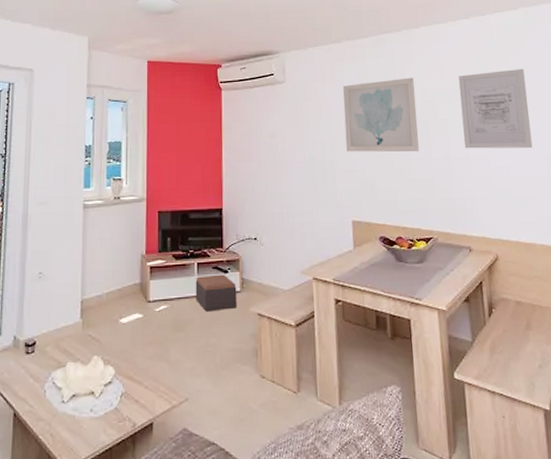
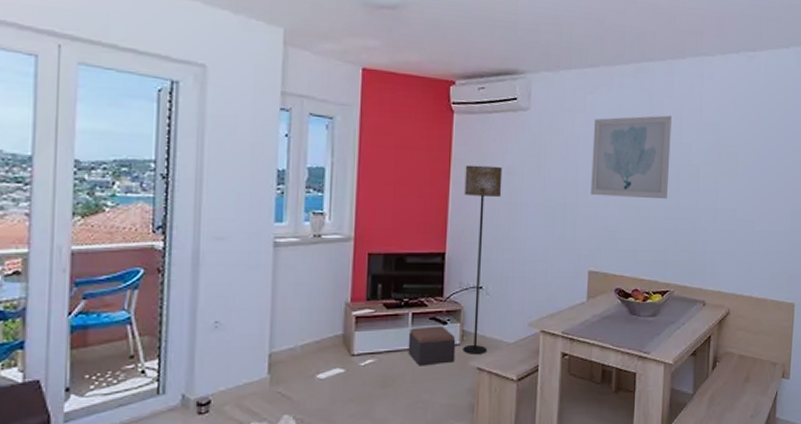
floor lamp: none [234,131,267,301] -> present [463,165,503,354]
wall art: present [458,68,533,149] -> none [713,115,784,201]

